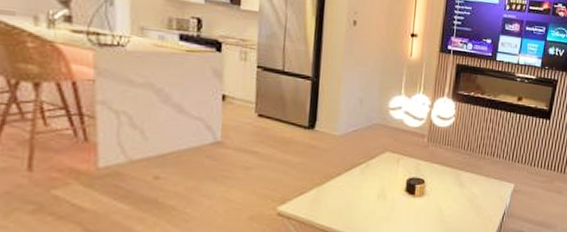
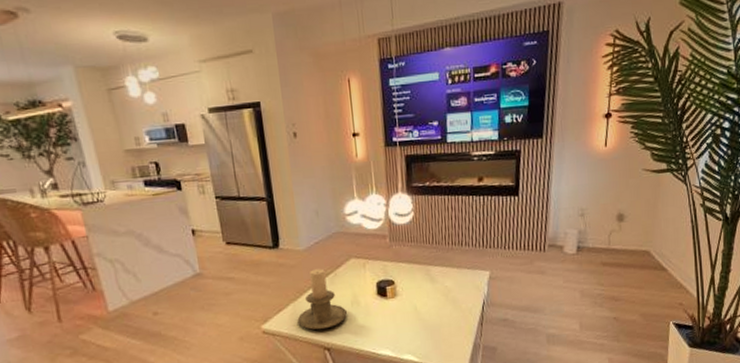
candle holder: none [318,157,373,219] -> present [297,268,348,330]

